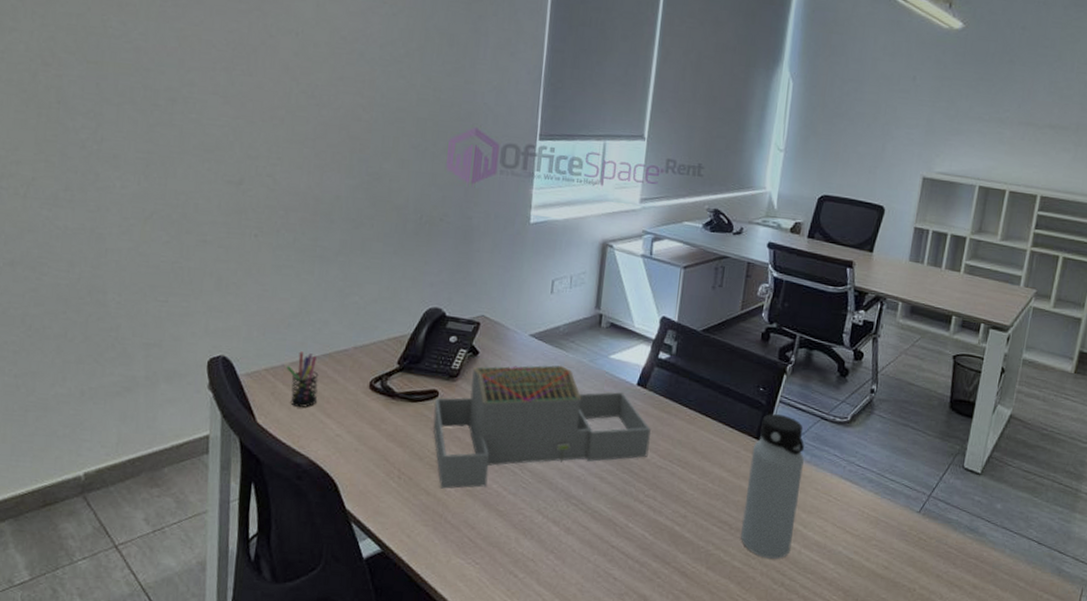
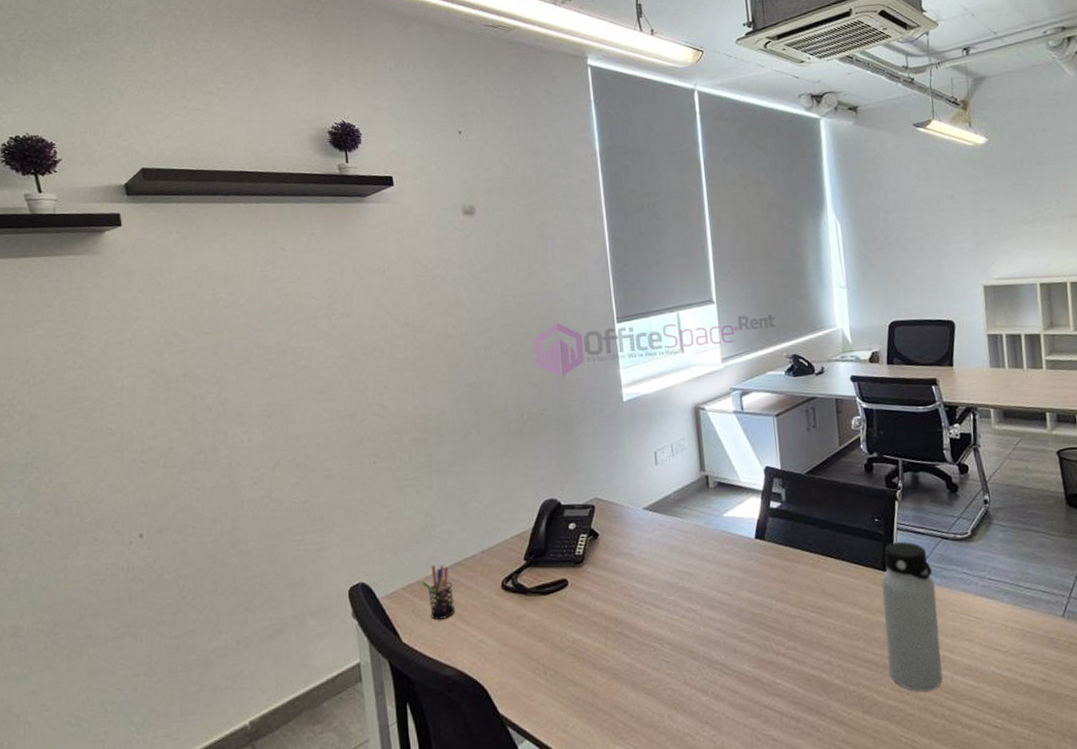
architectural model: present [433,365,652,489] -> none [565,532,780,677]

